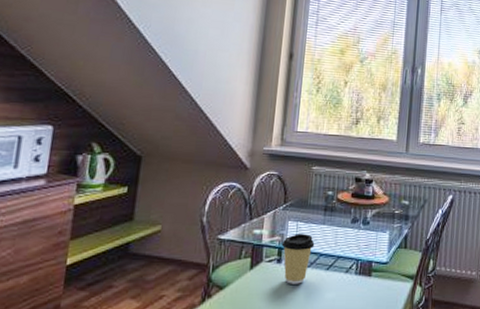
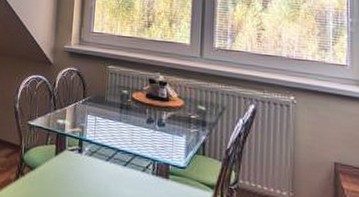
coffee cup: present [281,234,315,284] -> none [82,127,112,176]

